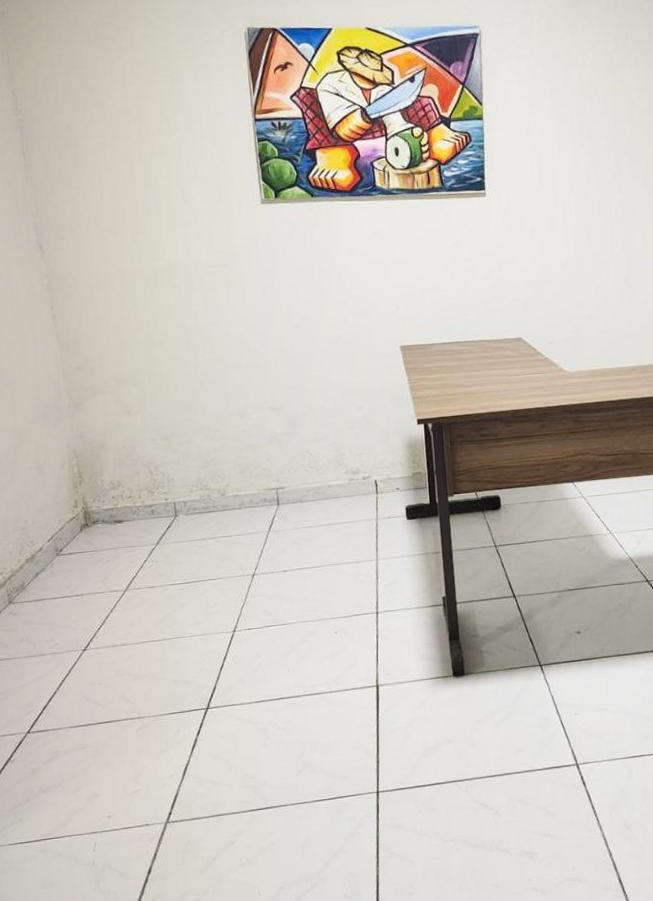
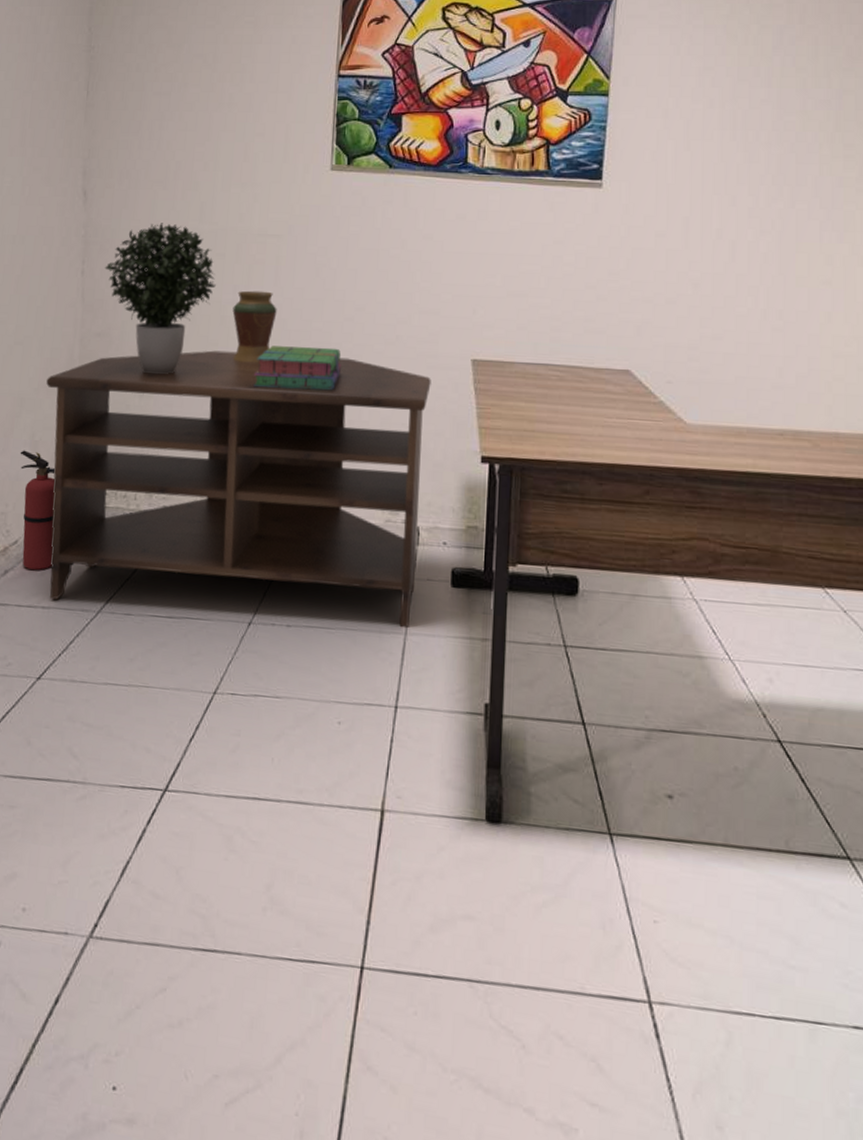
fire extinguisher: none [28,474,77,569] -> present [20,450,56,571]
tv stand: none [39,358,379,588] -> present [46,350,431,629]
potted plant: none [73,265,177,395] -> present [105,223,216,375]
decorative vase: none [195,313,235,375] -> present [232,290,277,363]
stack of books: none [224,352,297,393] -> present [253,346,342,391]

